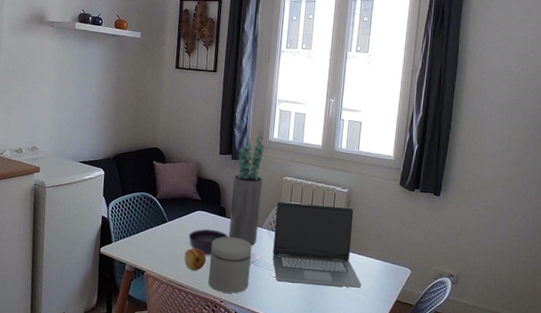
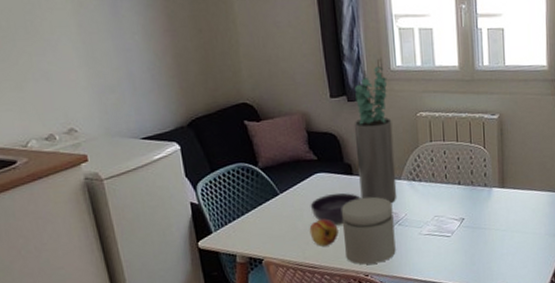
laptop: present [272,202,362,288] -> none [415,136,529,238]

